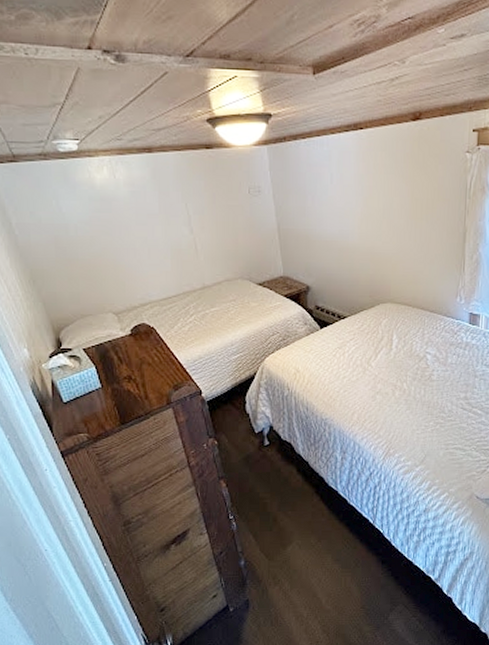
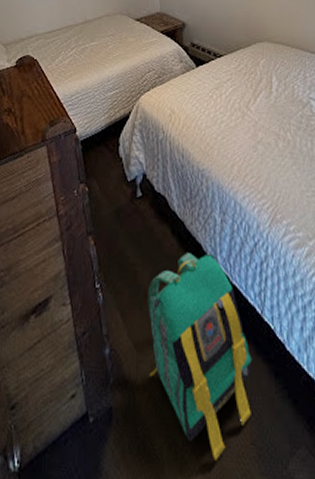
backpack: none [276,485,364,621] -> present [147,253,252,460]

